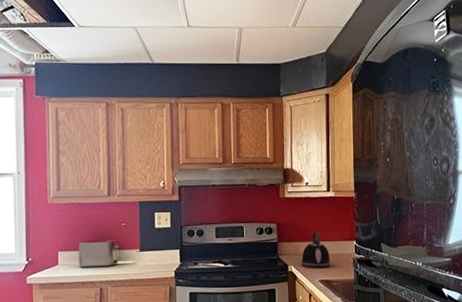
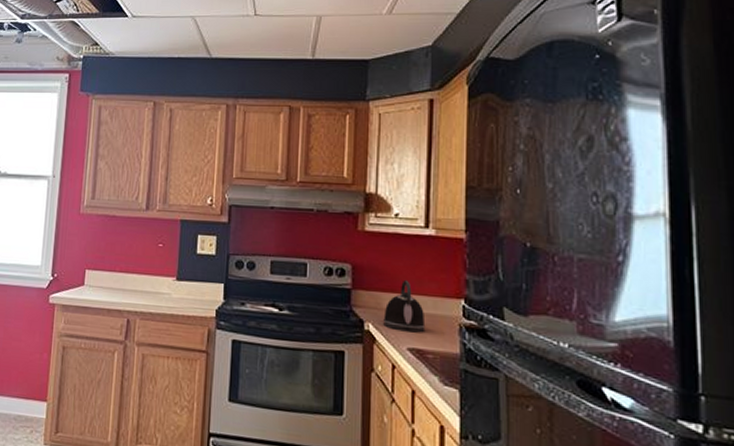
toaster: present [78,238,119,268] -> none [106,259,153,296]

